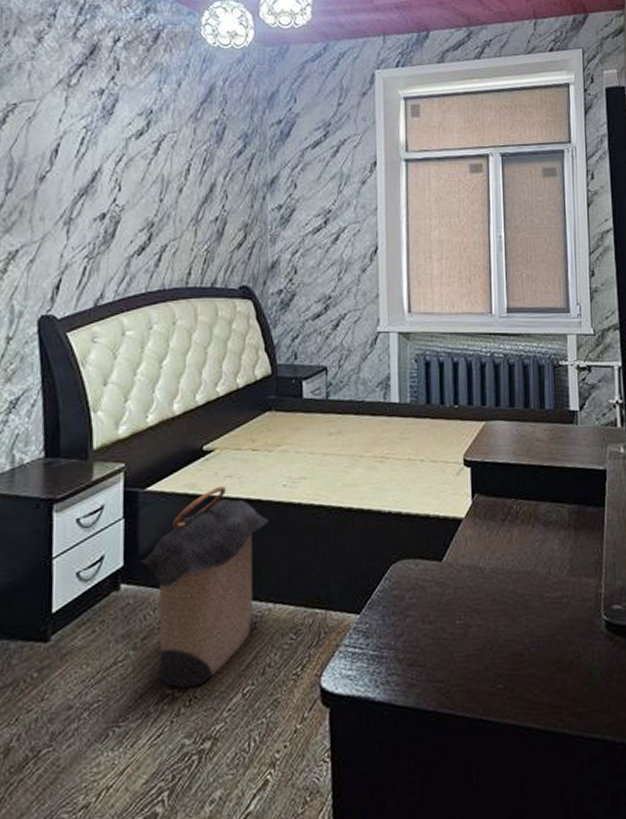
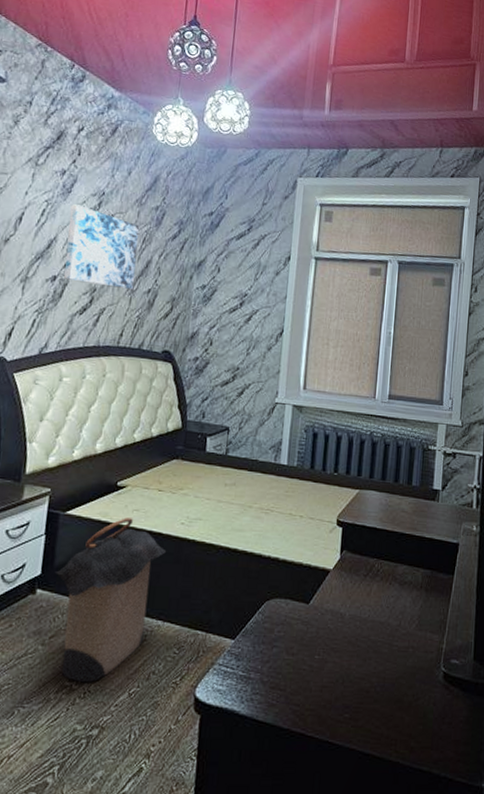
wall art: none [114,128,198,219] -> present [64,204,139,289]

